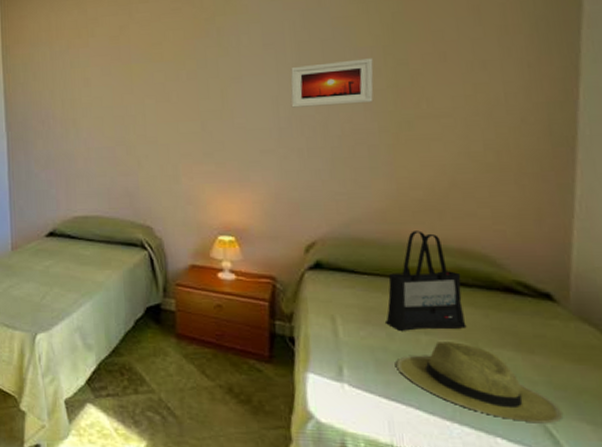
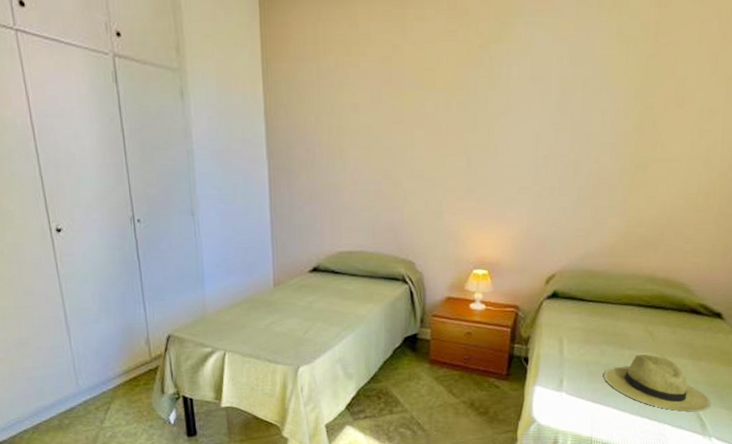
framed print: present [290,58,374,108] -> none [549,100,625,146]
tote bag: present [386,230,467,332] -> none [601,263,662,349]

